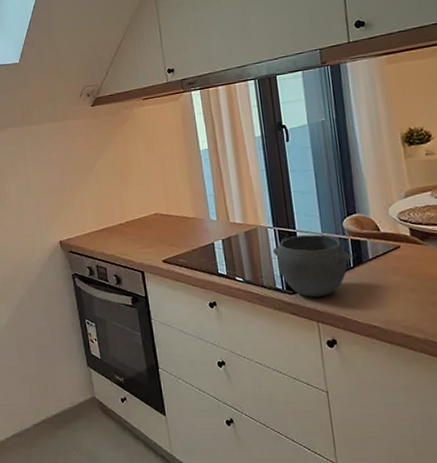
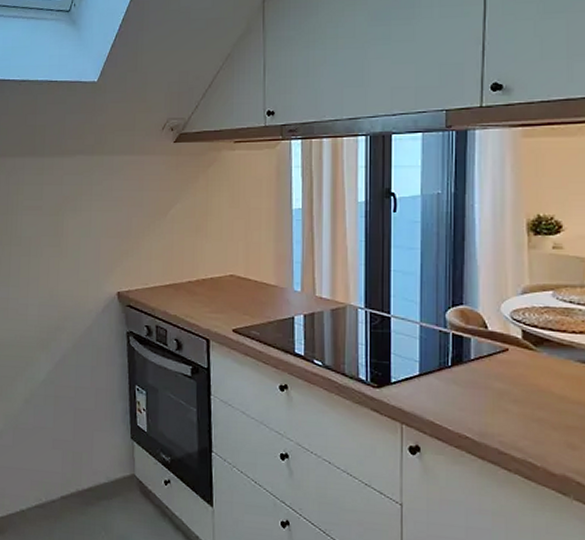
bowl: present [272,234,352,298] -> none [360,321,450,396]

